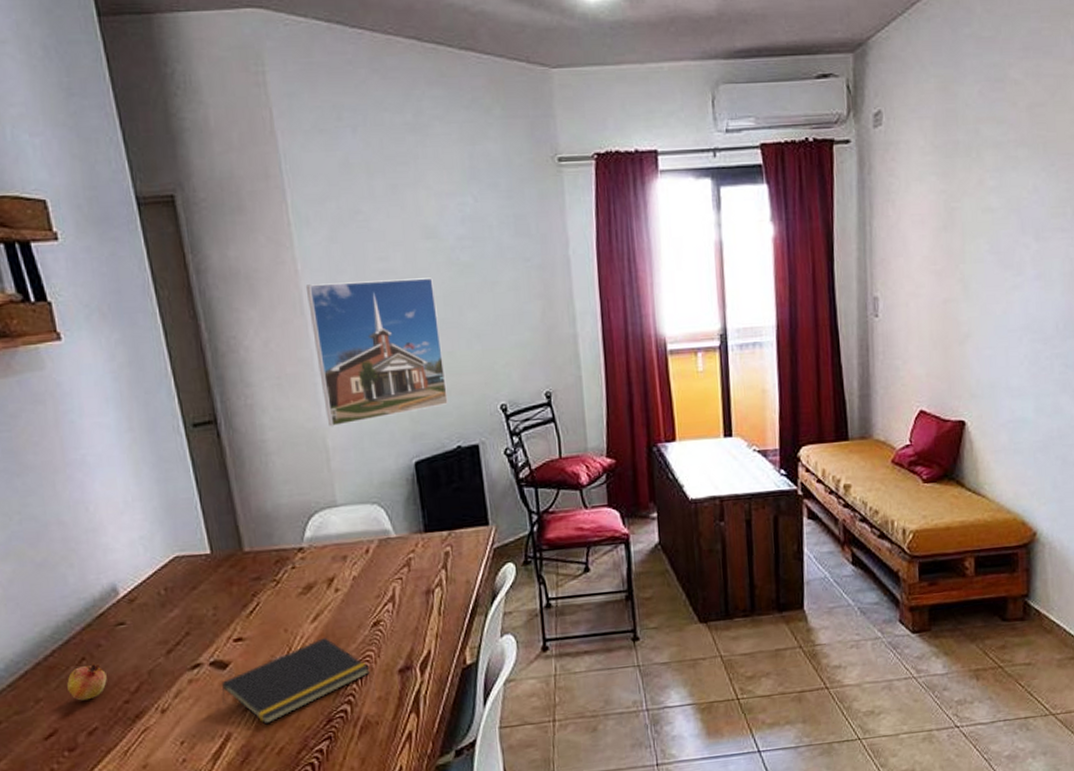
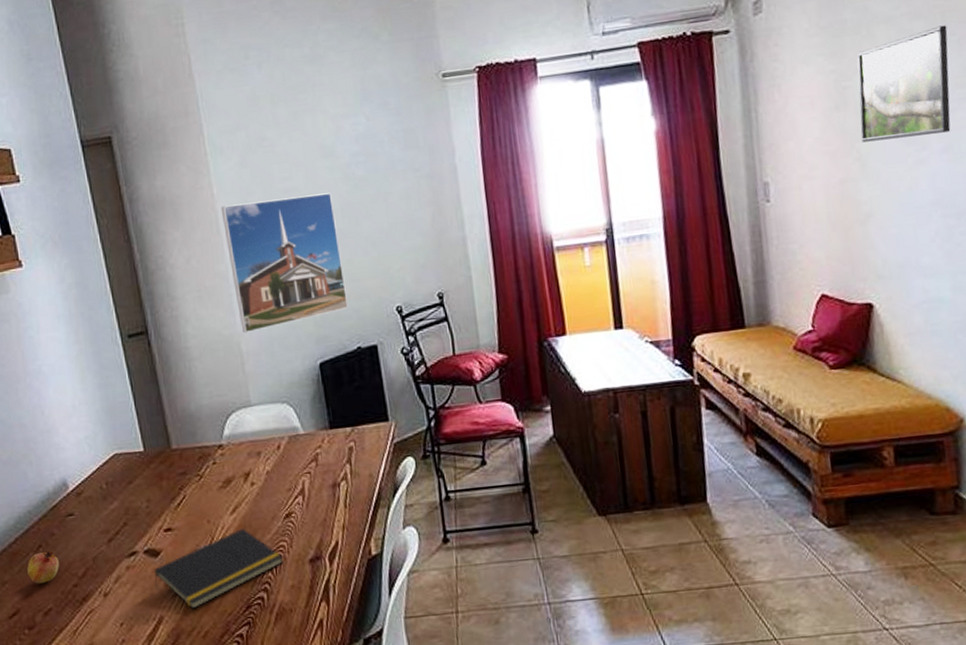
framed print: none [965,155,1048,264] -> present [857,25,951,143]

